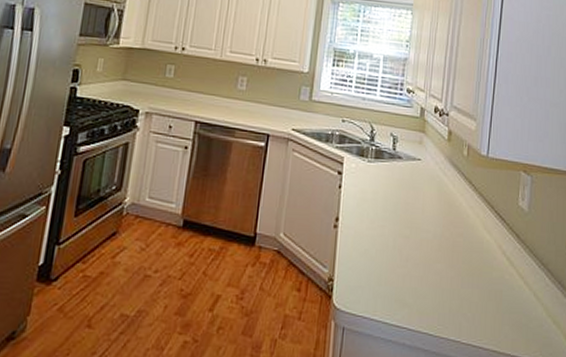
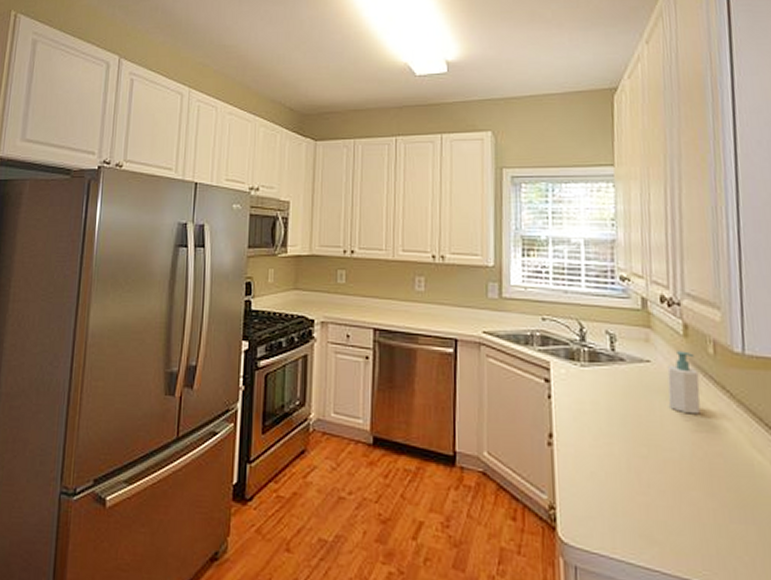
soap bottle: none [429,152,455,203] -> present [667,351,701,415]

